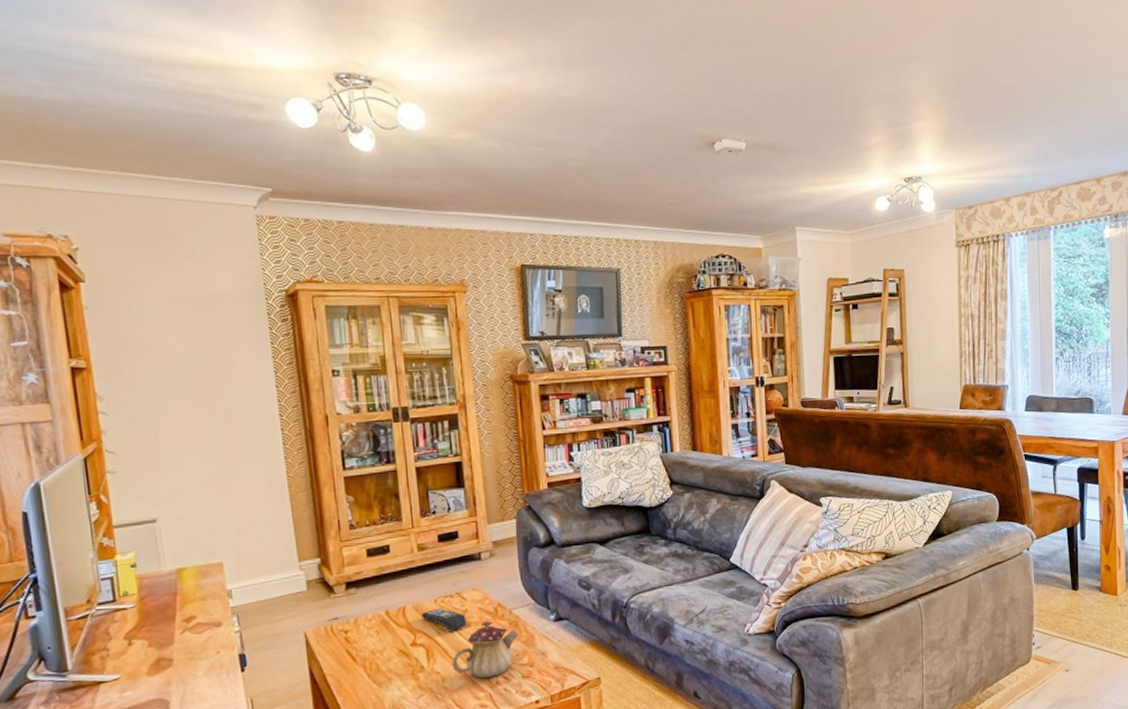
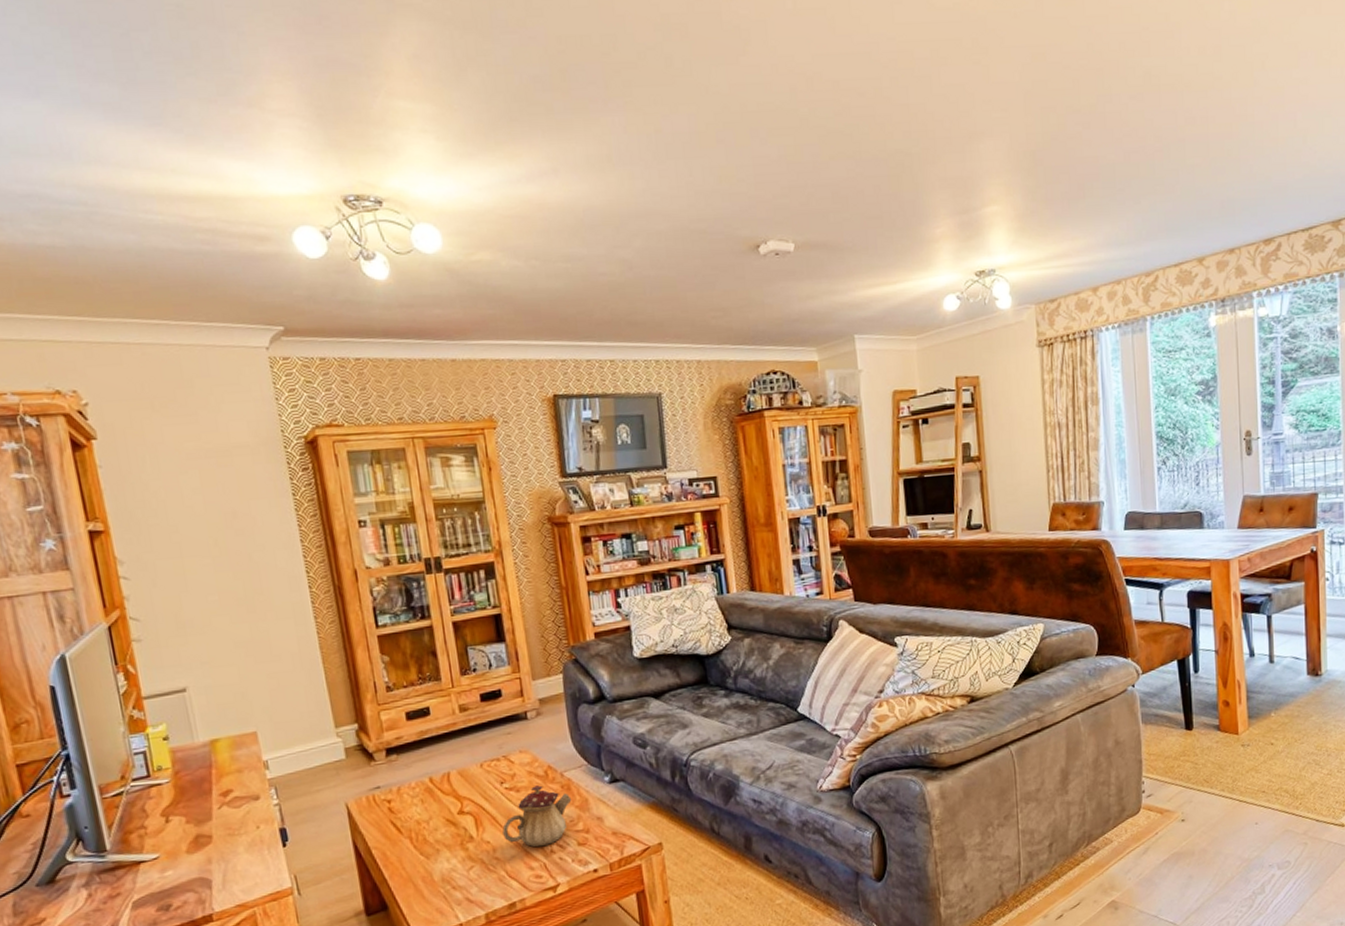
remote control: present [421,609,467,631] -> none [467,773,516,797]

